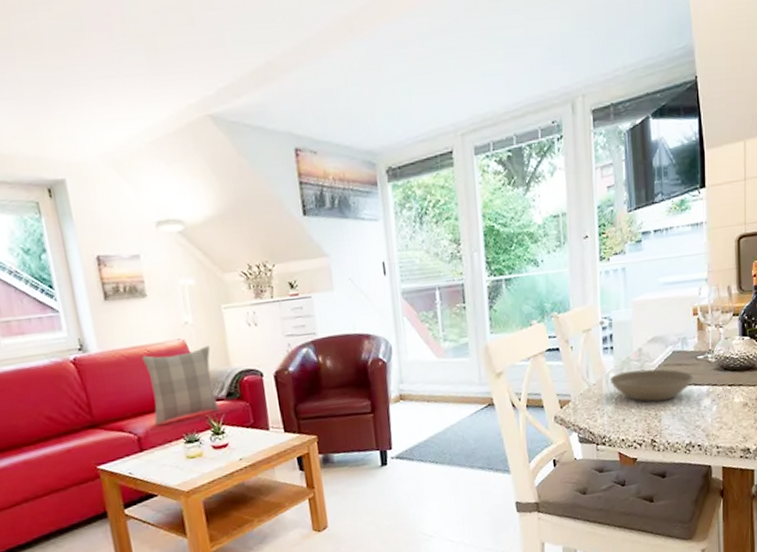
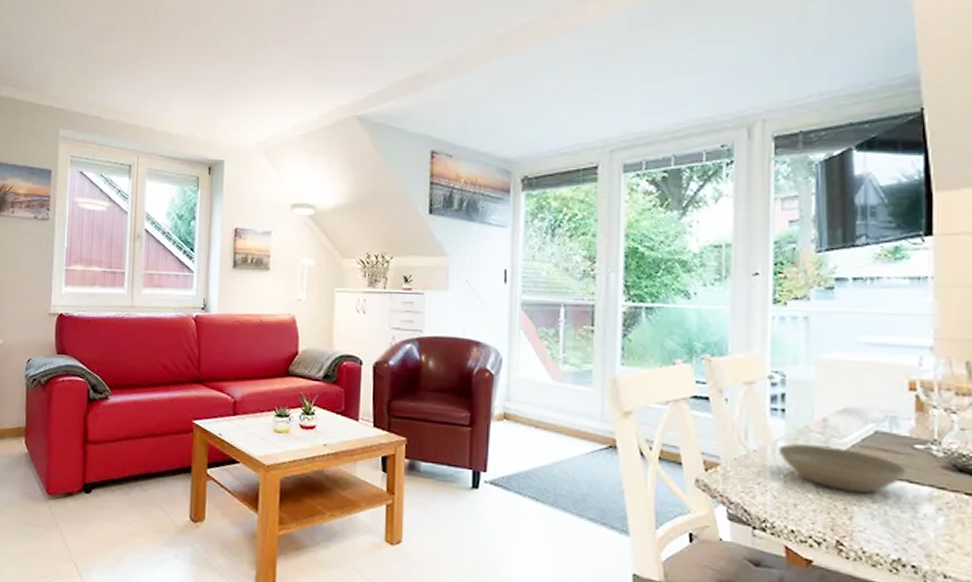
pillow: present [141,346,220,427] -> none [251,324,316,394]

